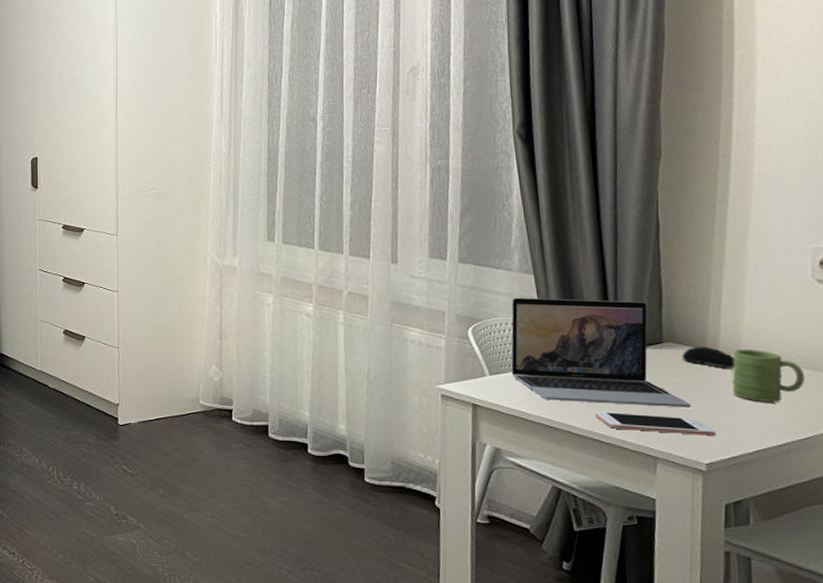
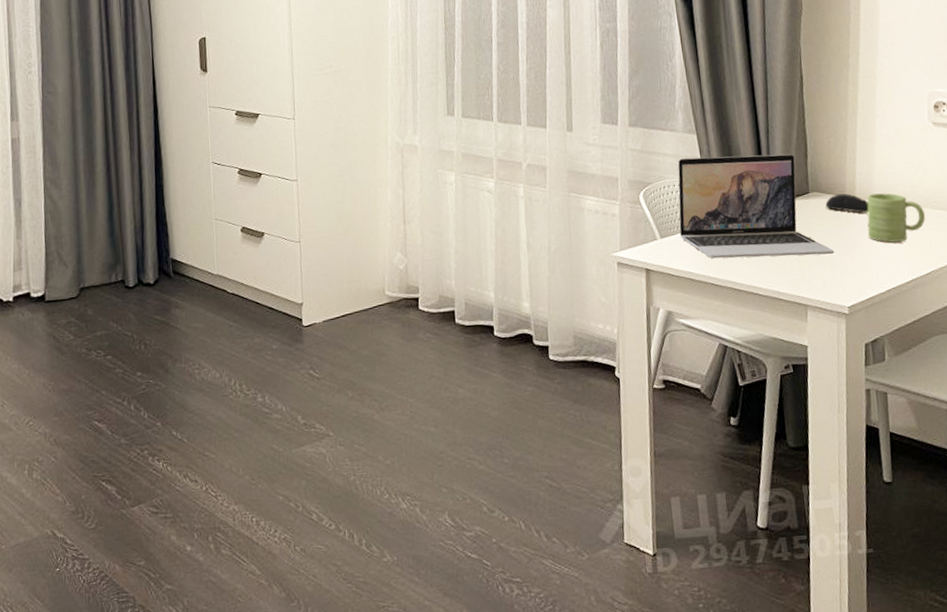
cell phone: present [595,411,717,437] -> none [754,263,856,281]

